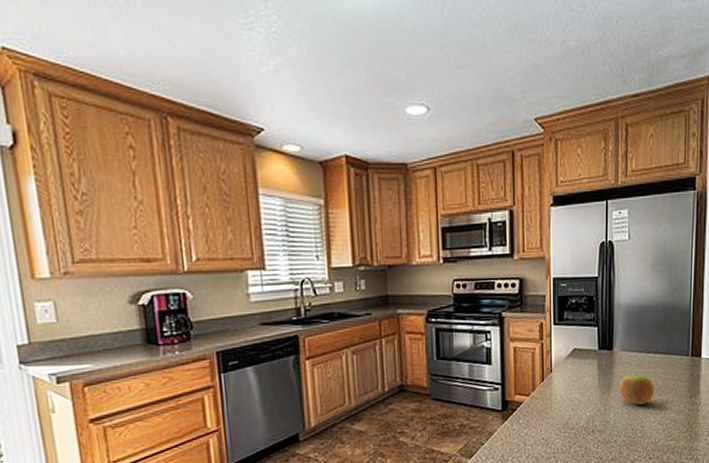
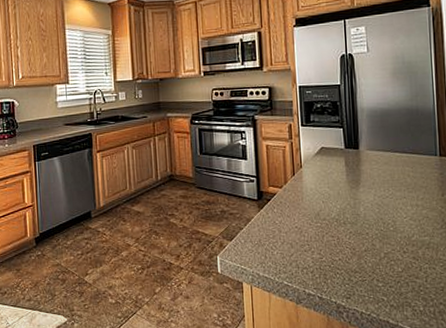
apple: present [620,375,654,405] -> none [368,172,404,200]

